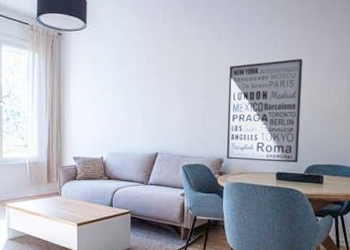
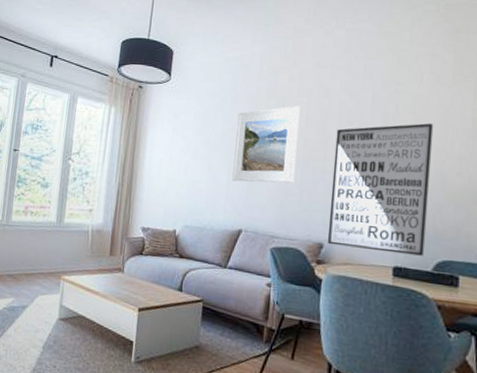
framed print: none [147,47,199,114] -> present [232,106,300,183]

